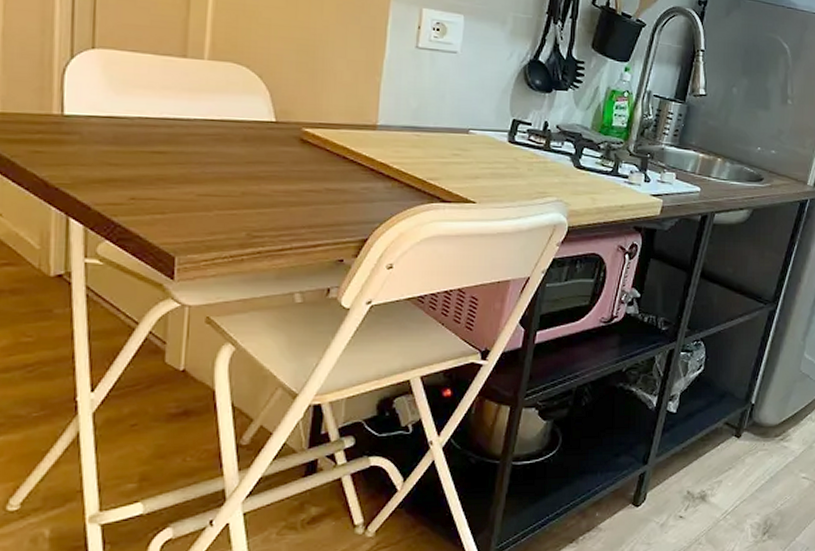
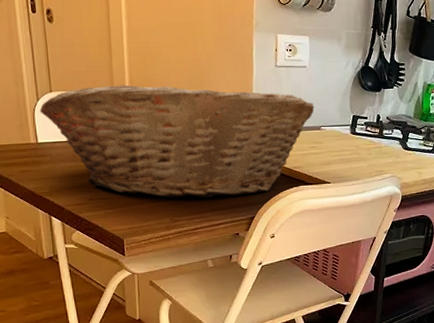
fruit basket: none [72,47,463,210] -> present [39,84,315,199]

